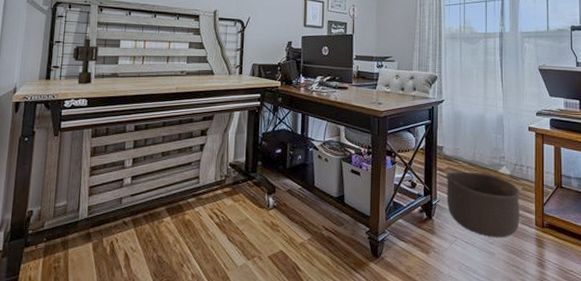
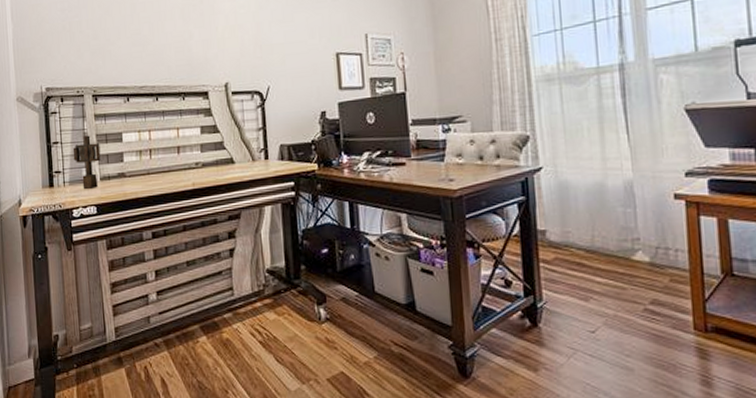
basket: present [445,172,520,238] -> none [553,262,670,349]

